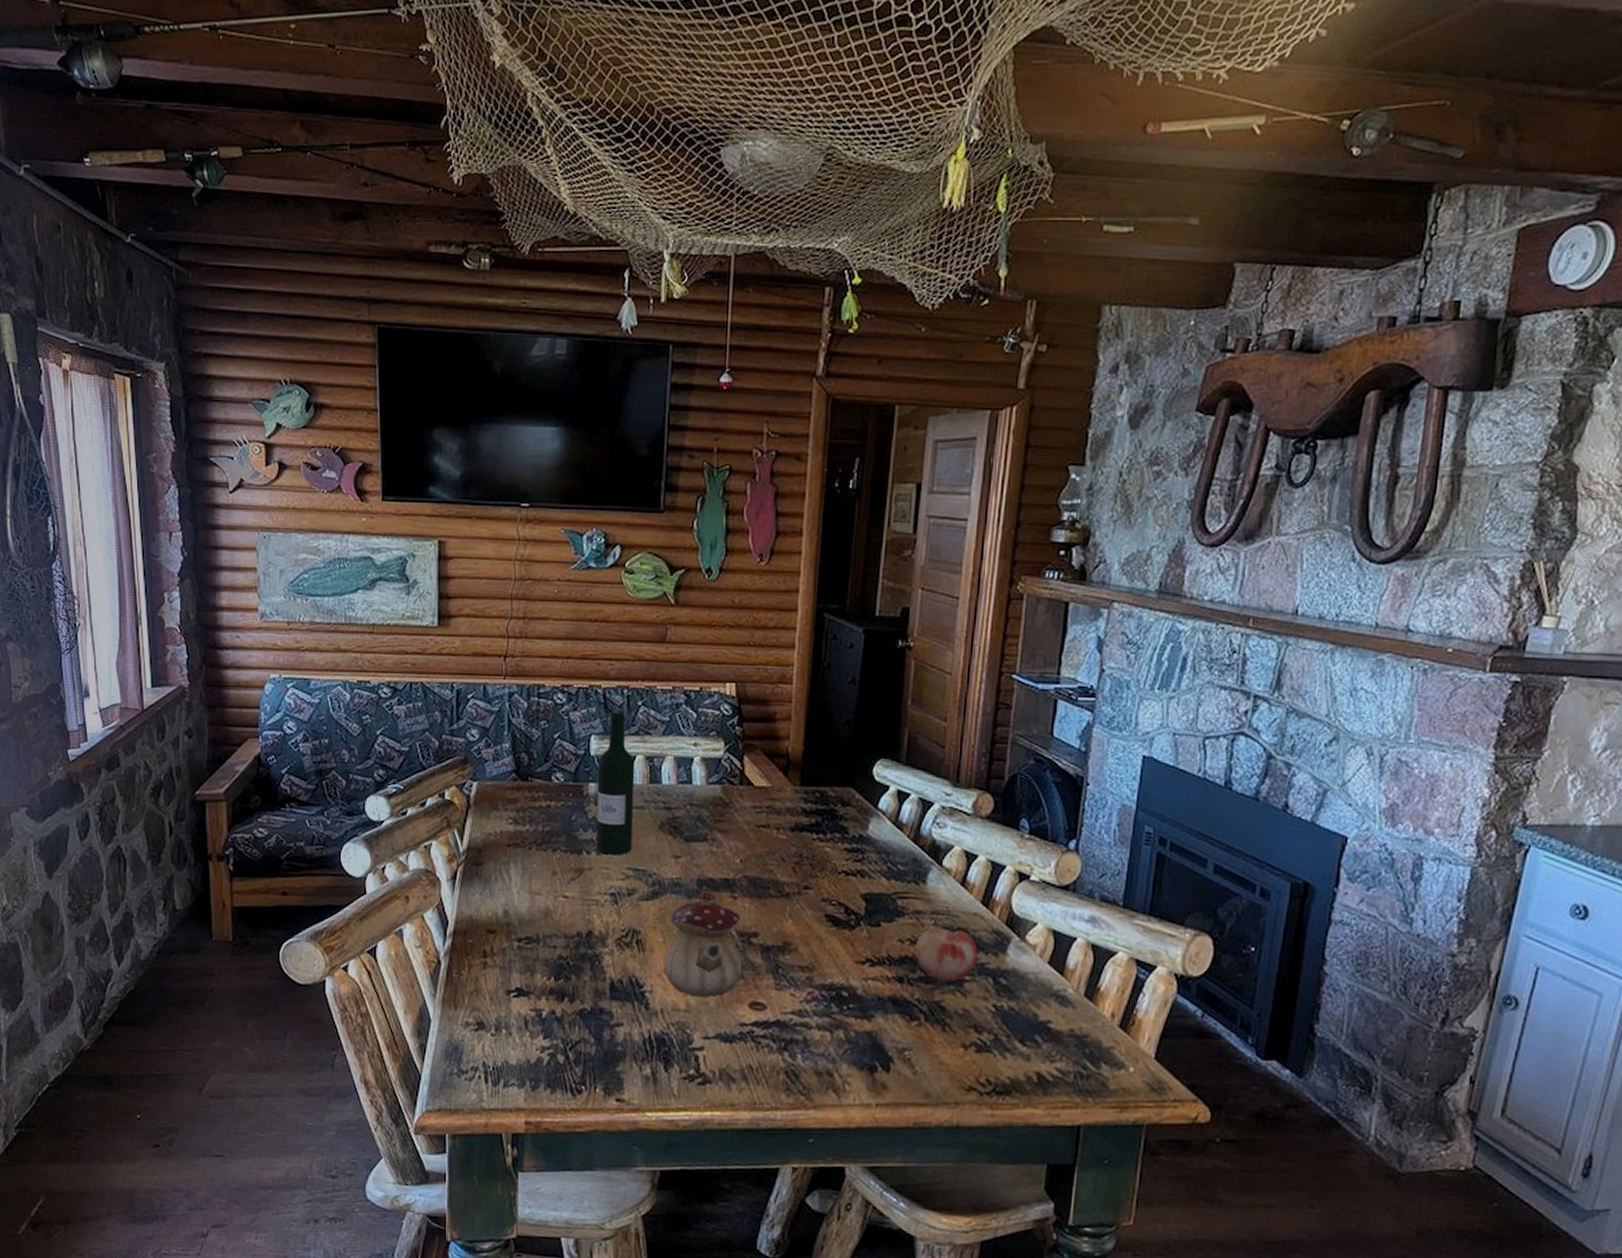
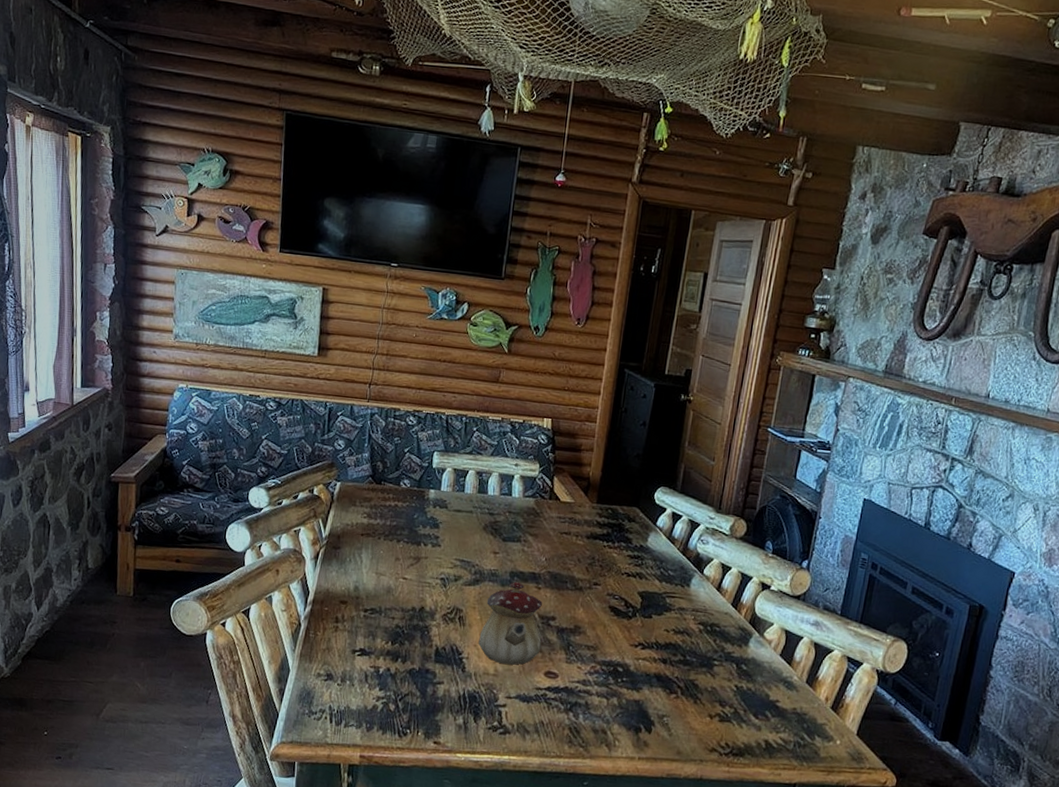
wine bottle: present [596,712,635,855] -> none [432,434,468,549]
fruit: present [915,928,978,982] -> none [677,622,727,665]

